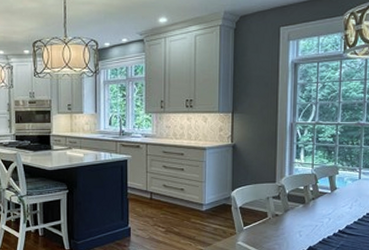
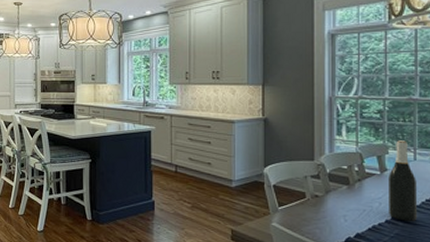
wine bottle: none [336,161,360,233] -> present [389,140,418,221]

